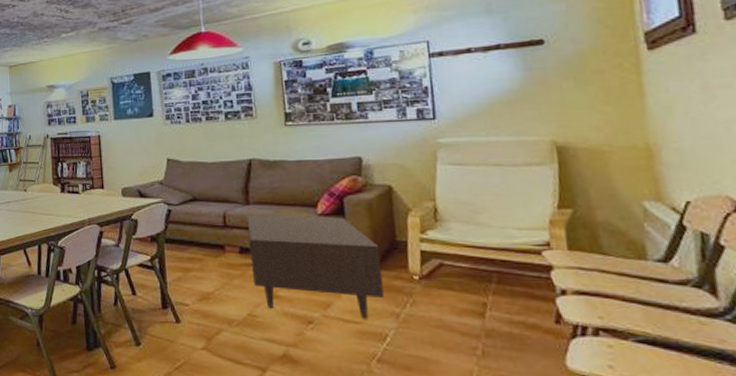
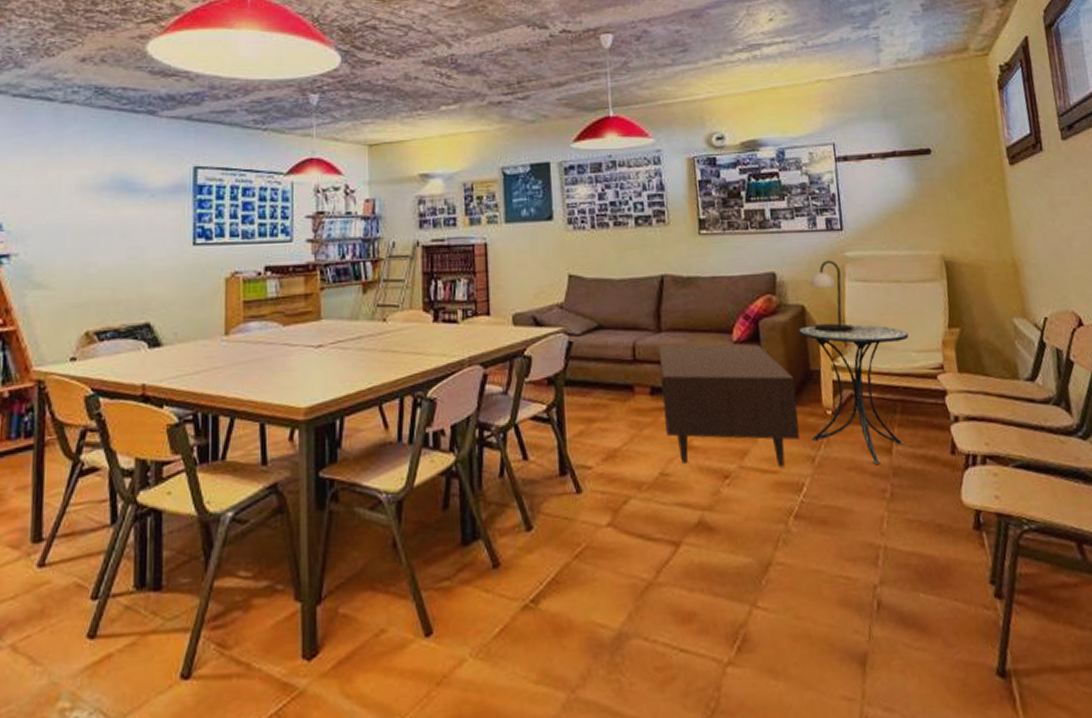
side table: none [384,202,509,326] -> present [798,324,909,465]
table lamp: none [397,146,446,210] -> present [809,260,855,333]

